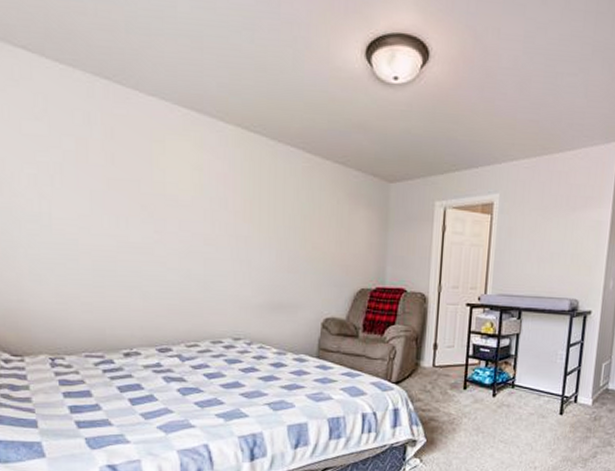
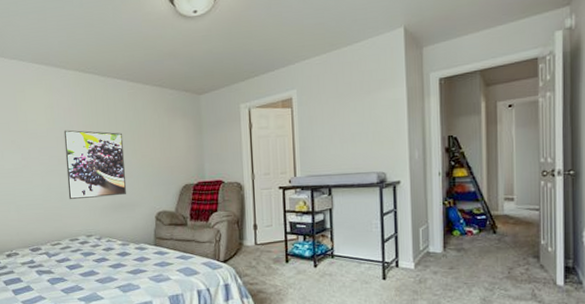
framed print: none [214,202,291,294] -> present [63,130,127,200]

